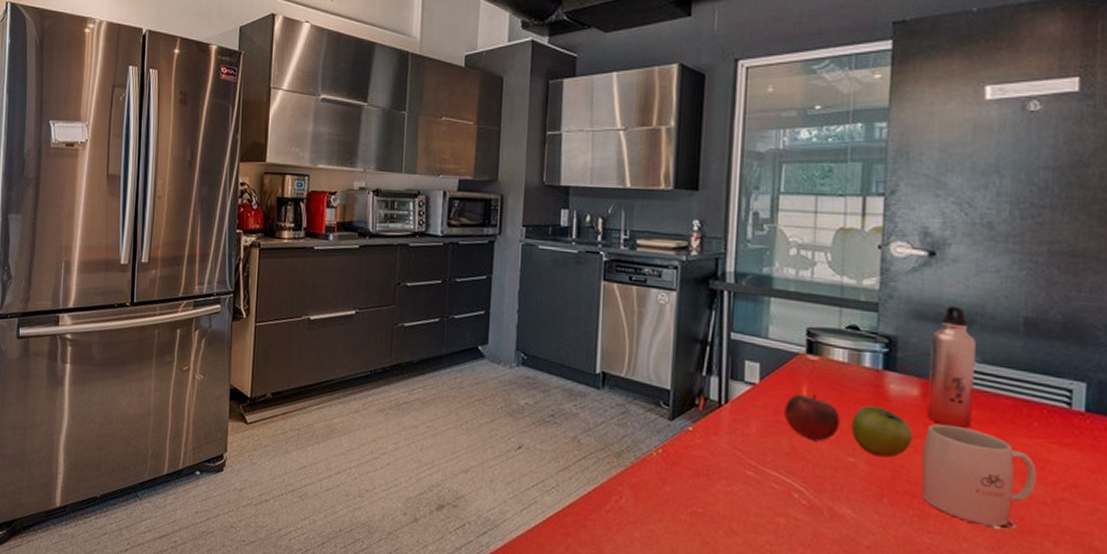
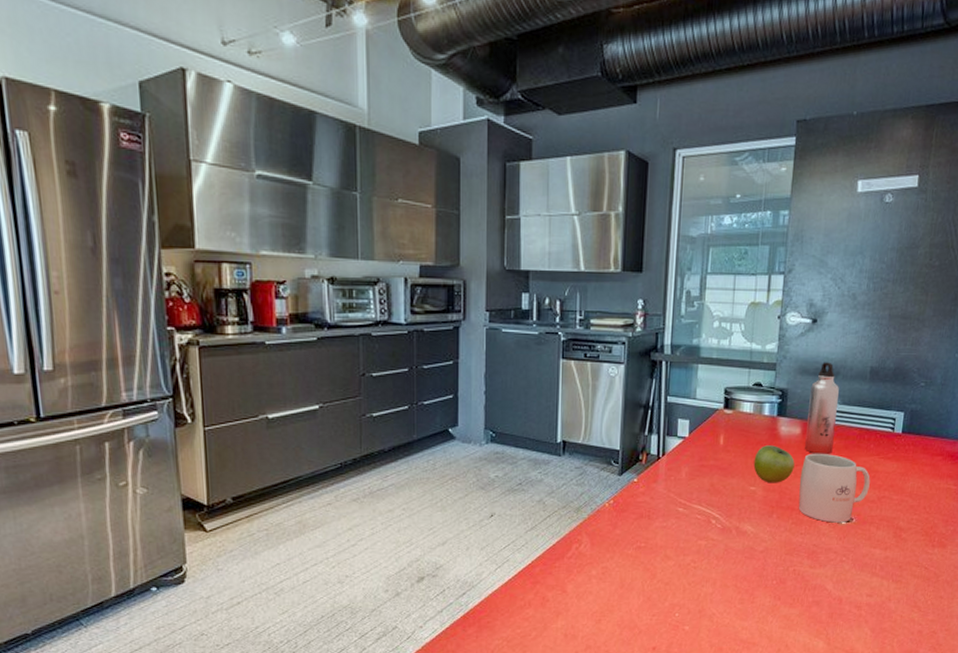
fruit: present [784,393,840,442] -> none [706,440,746,478]

